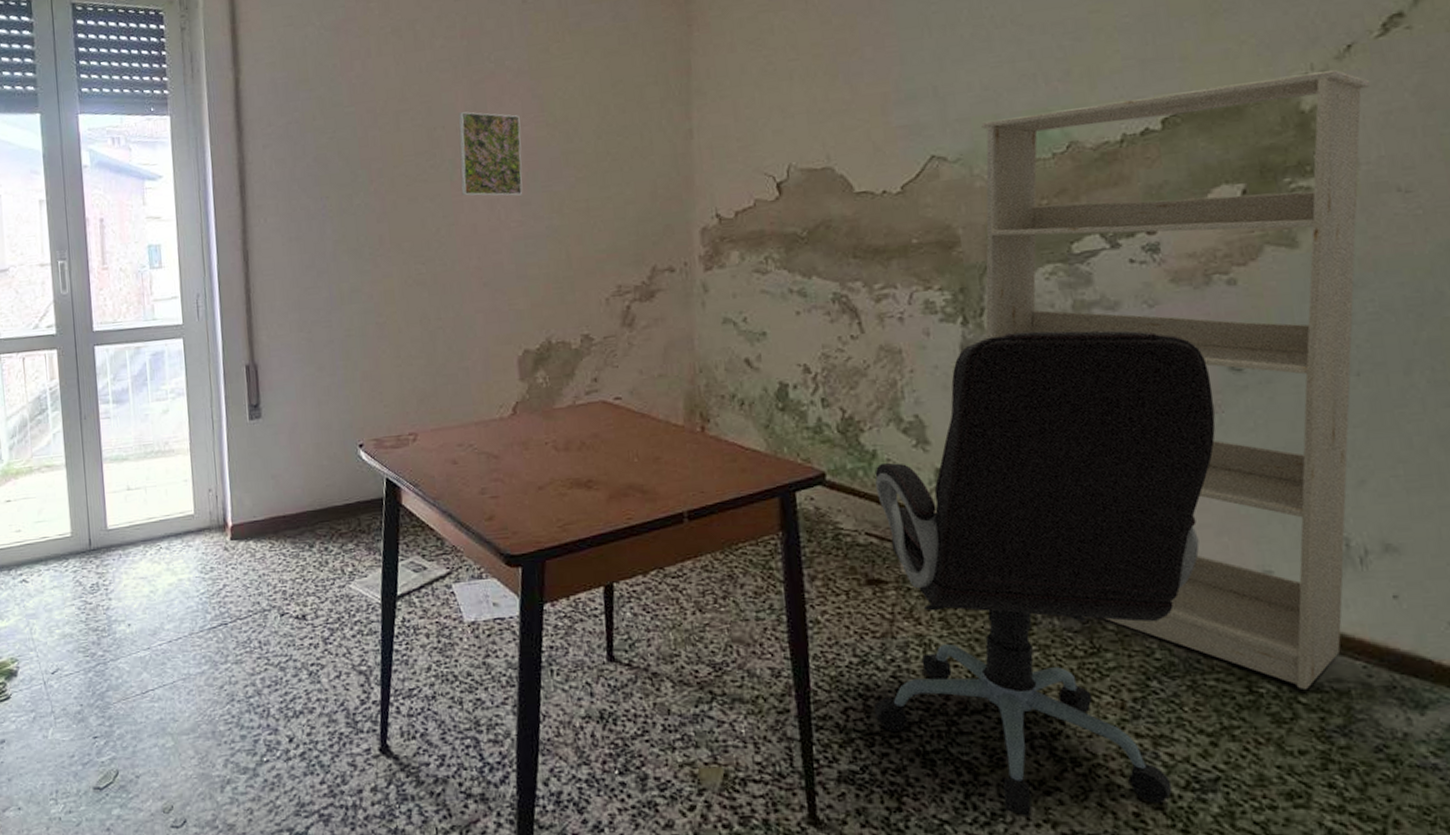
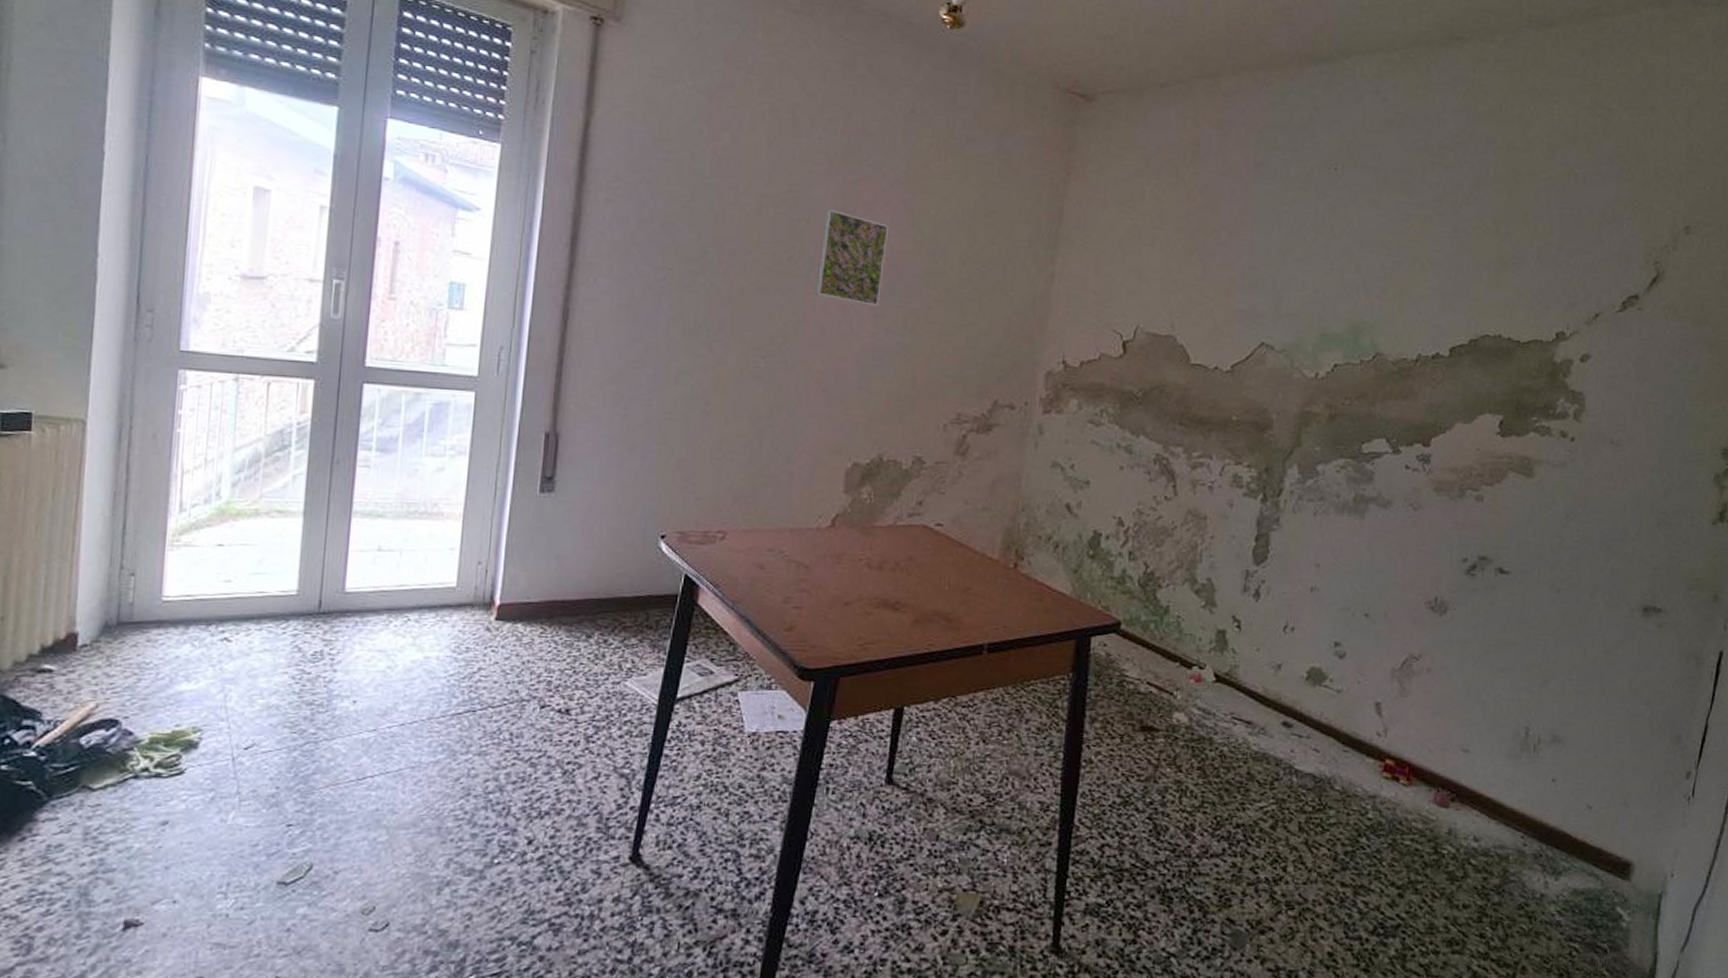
office chair: present [874,330,1216,818] -> none [1128,515,1451,954]
bookcase: present [981,70,1371,689] -> none [1279,320,1607,853]

